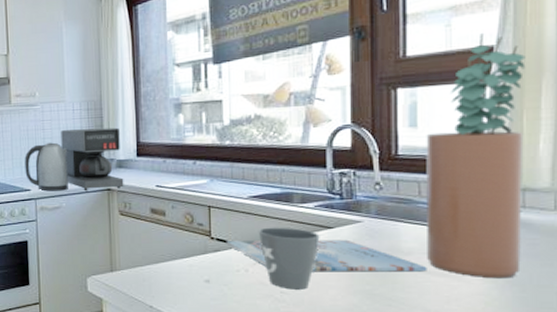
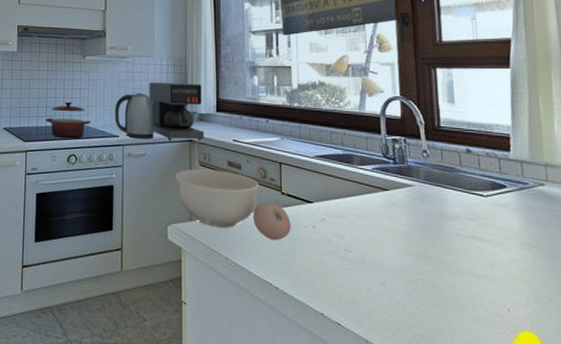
bowl: none [94,218,186,277] -> present [176,169,259,228]
fruit: none [179,248,221,287] -> present [253,202,291,241]
magazine: present [226,239,427,272] -> none [295,197,472,237]
mug: present [259,227,320,290] -> none [324,186,378,248]
vase: present [426,33,526,277] -> none [462,28,550,246]

